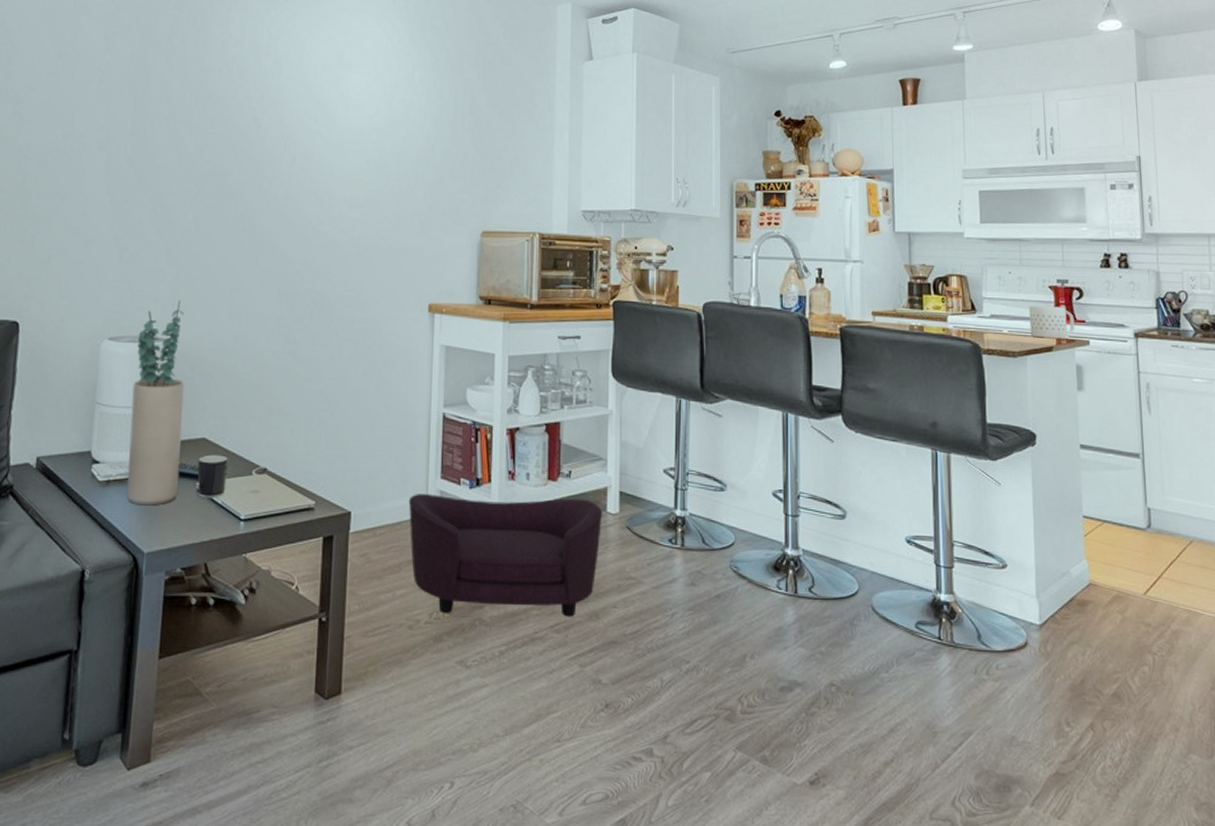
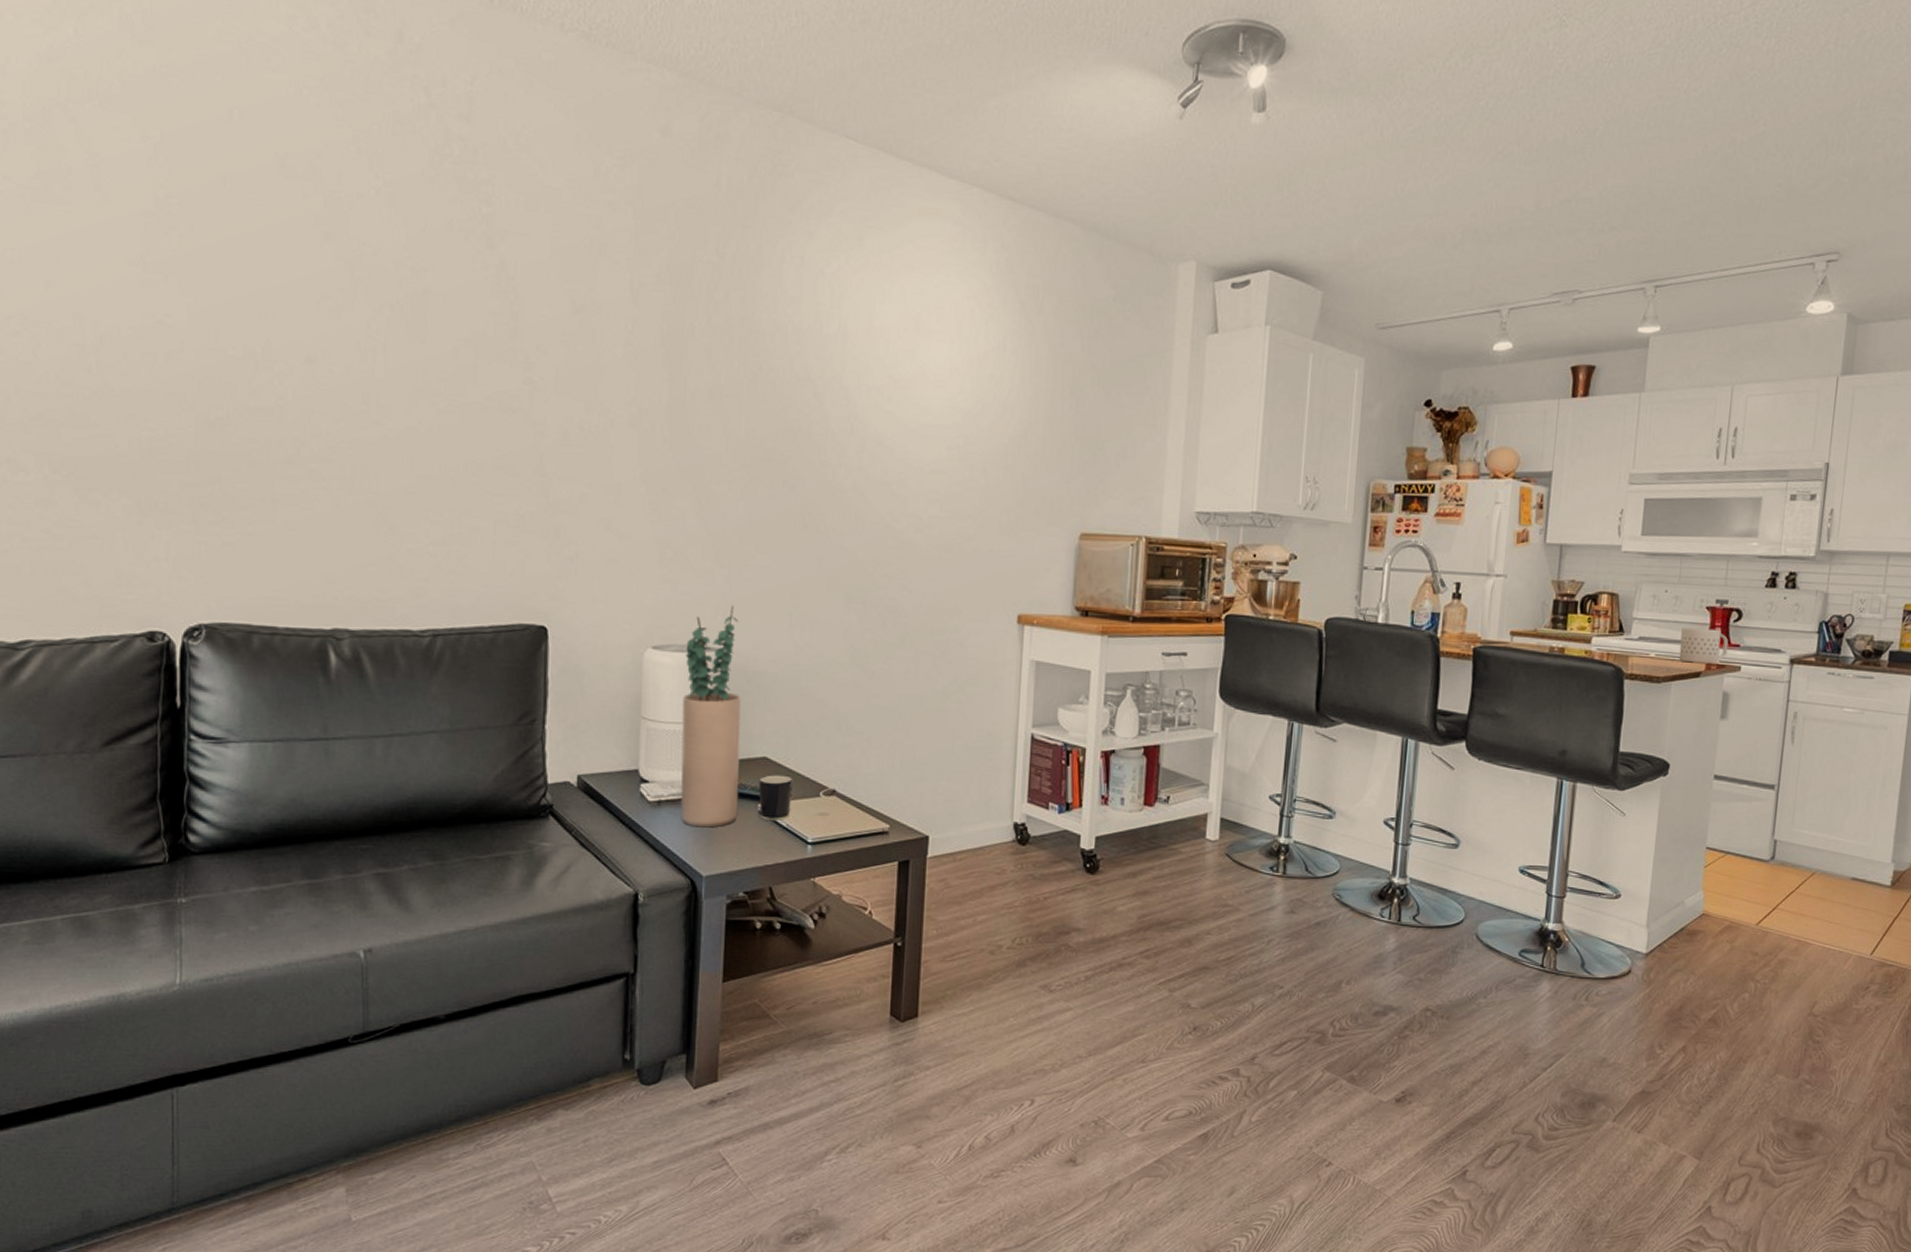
dog bed: present [408,494,603,617] -> none [991,818,1202,944]

